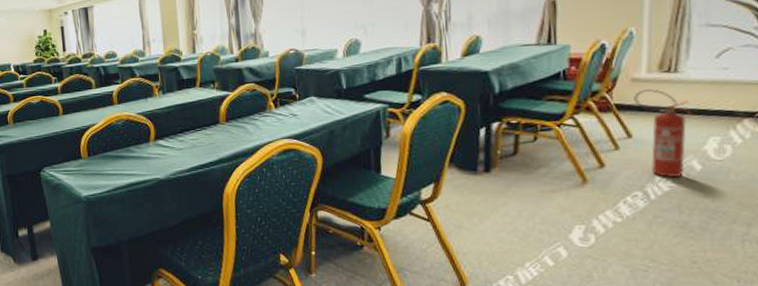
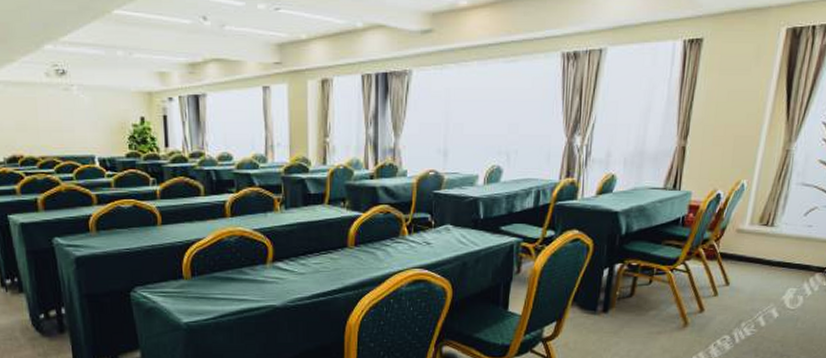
fire extinguisher: present [634,89,692,177] -> none [736,240,779,323]

